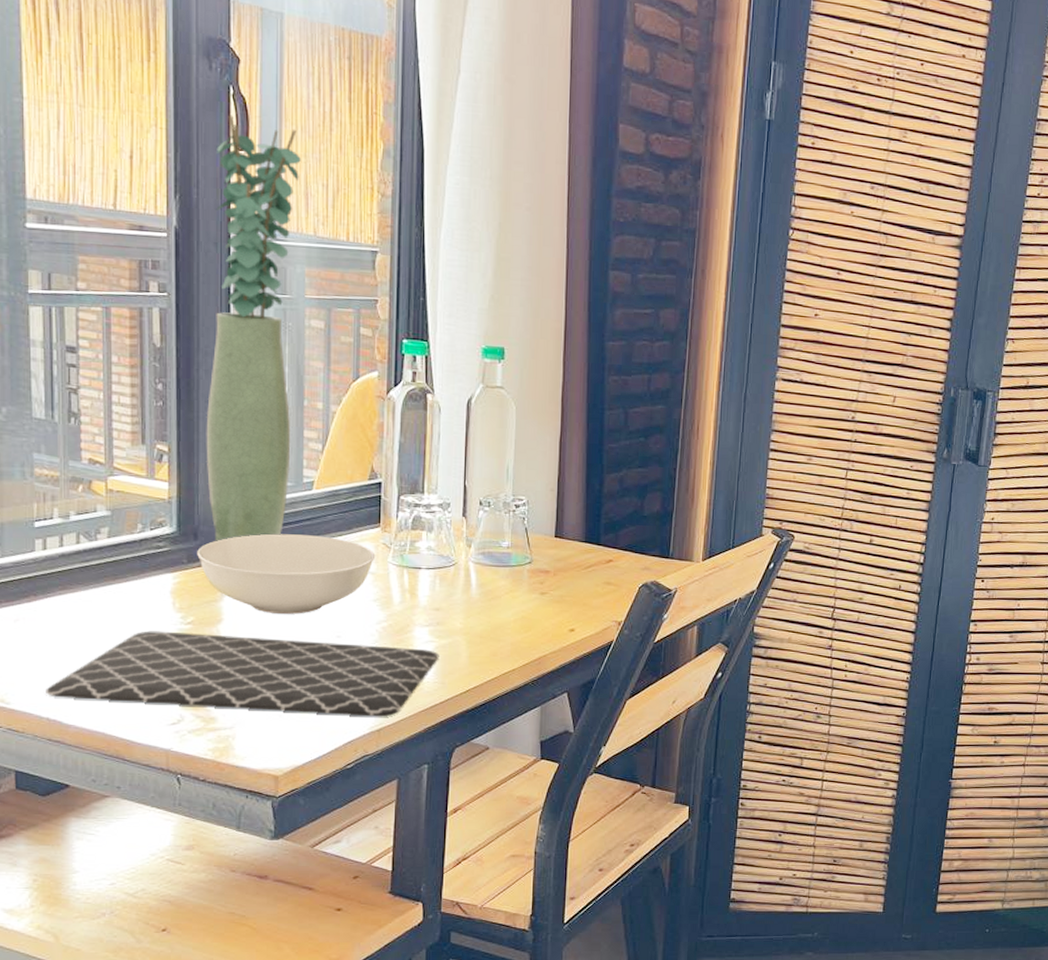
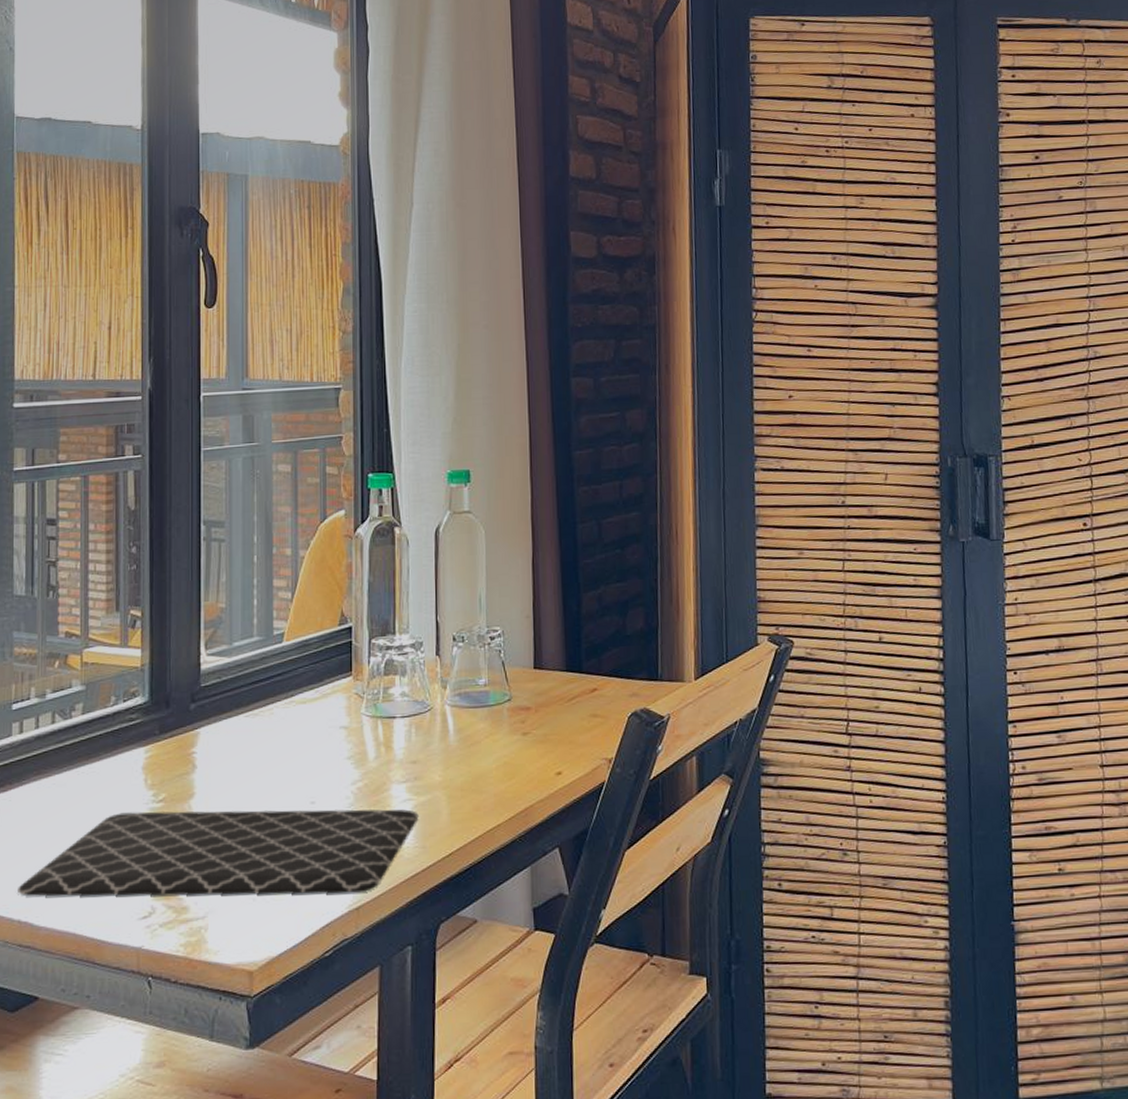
bowl: present [197,533,376,614] -> none [169,691,348,782]
vase: present [206,115,301,541] -> none [178,275,266,708]

